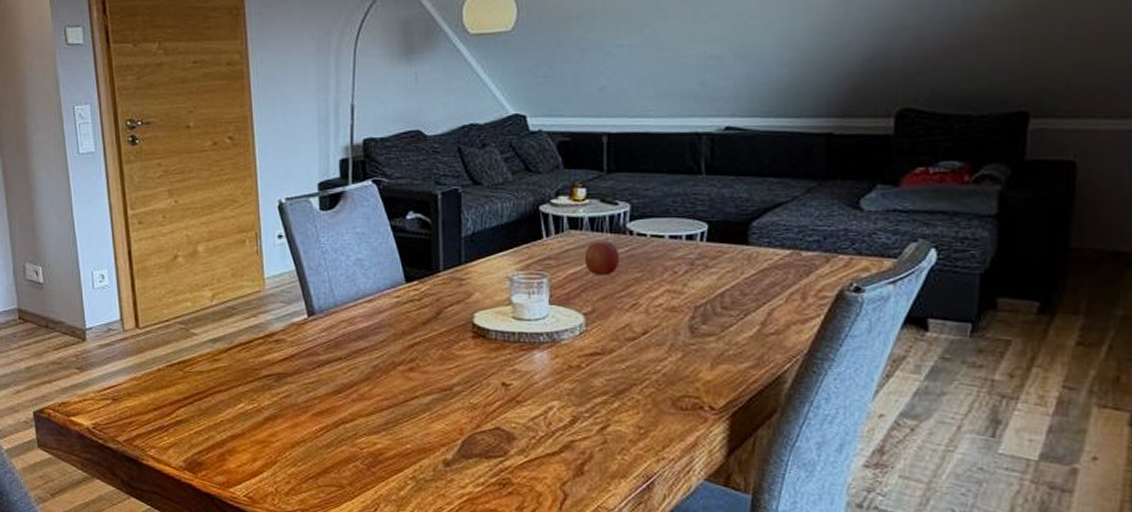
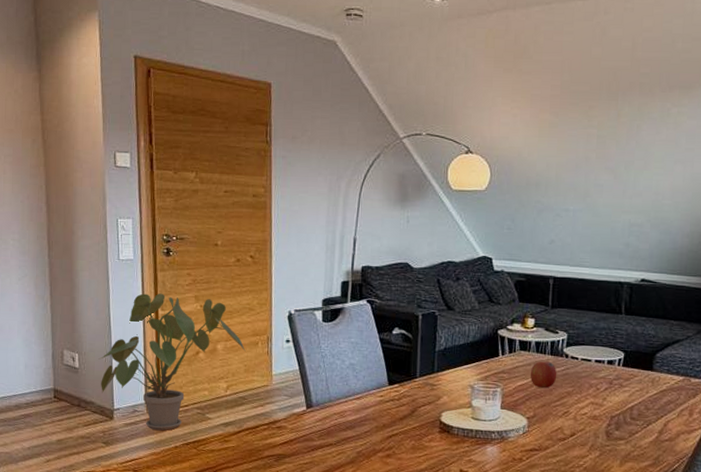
house plant: none [64,189,231,352] -> present [98,293,246,431]

